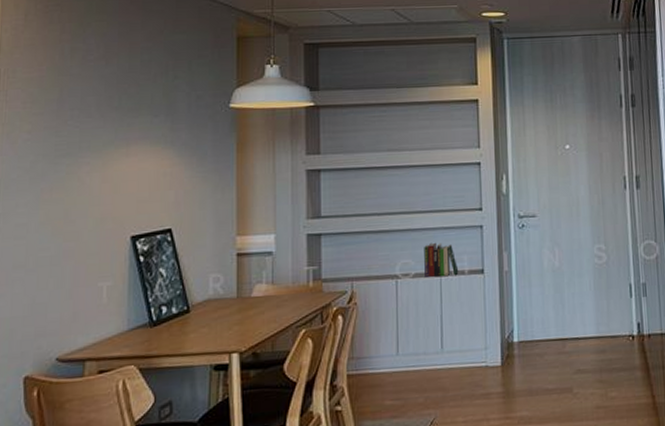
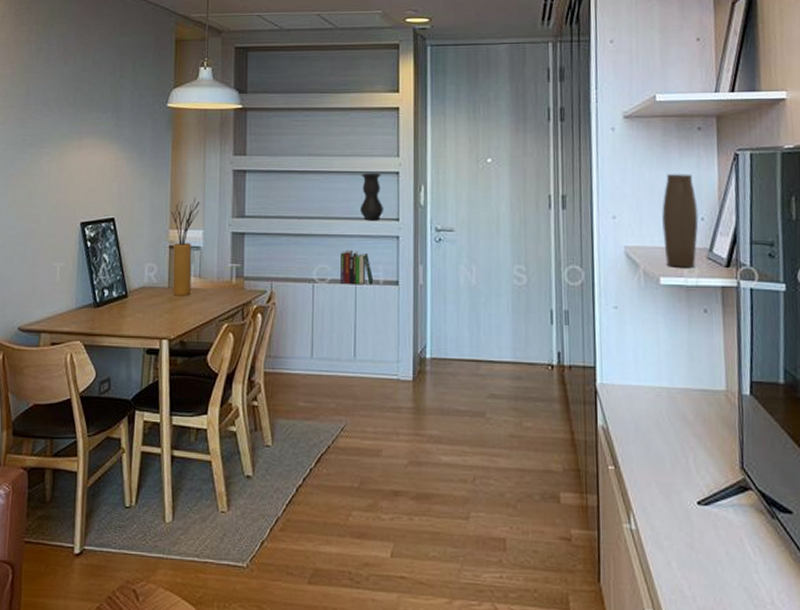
vase: none [237,201,270,306] -> present [171,198,200,296]
vase: none [442,164,466,213] -> present [361,173,383,221]

